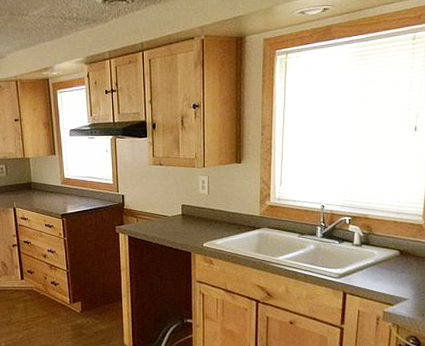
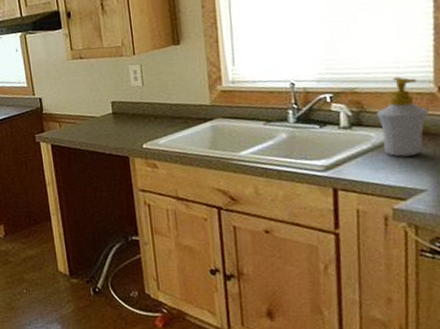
soap bottle: none [380,209,416,272] -> present [376,77,428,157]

